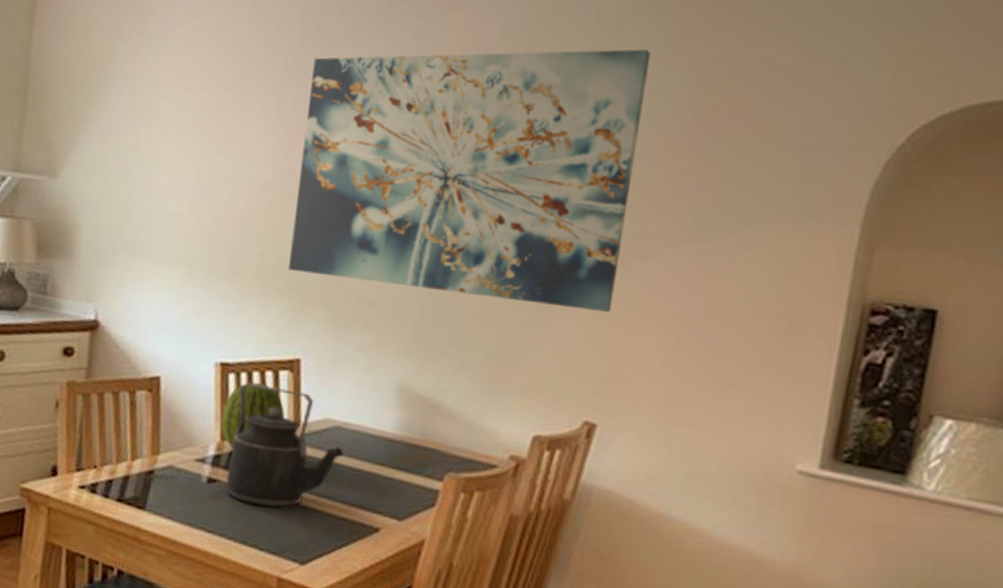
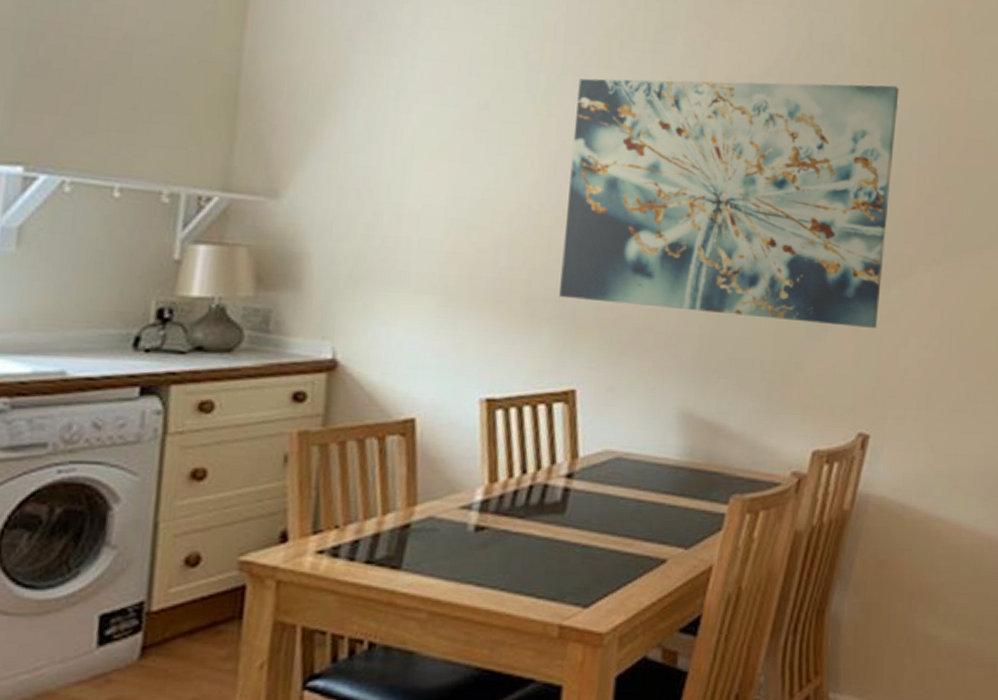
fruit: present [220,382,285,448] -> none [488,417,561,490]
kettle: present [225,382,344,508] -> none [496,418,626,551]

